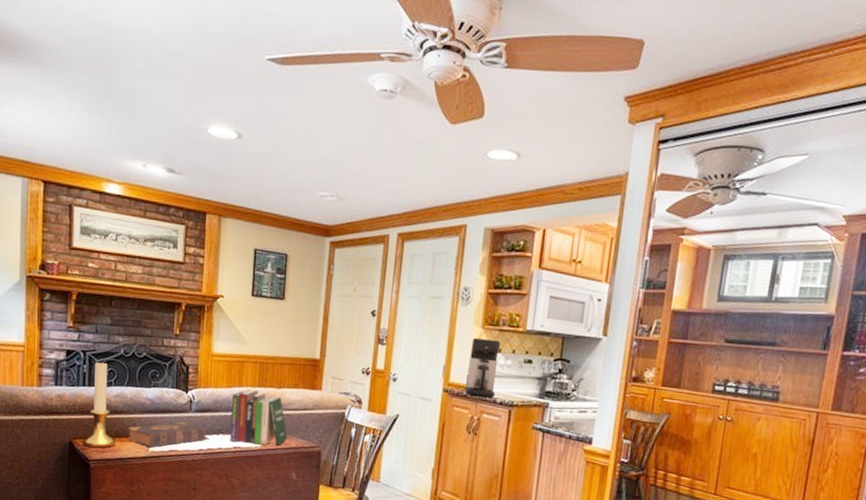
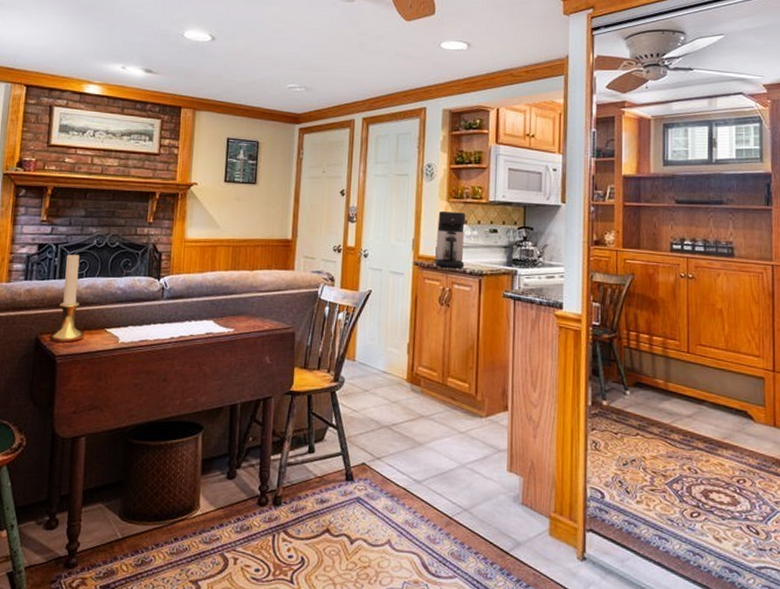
book: present [128,422,210,448] -> none [97,310,182,339]
books: present [230,389,287,447] -> none [202,273,261,330]

